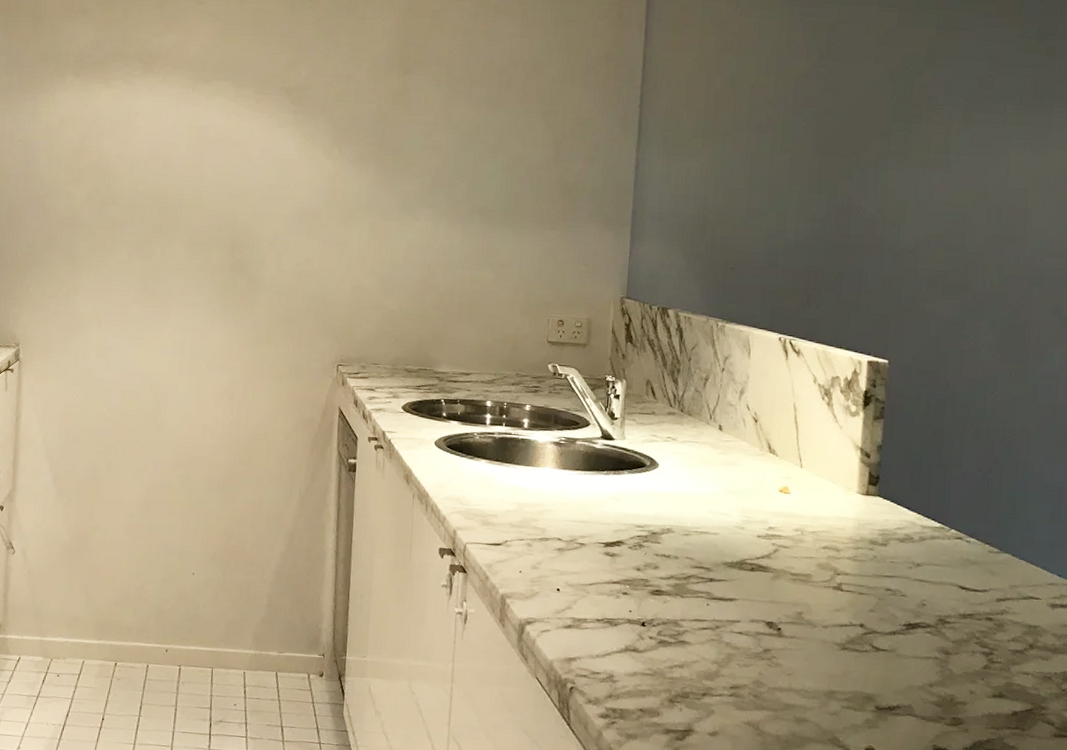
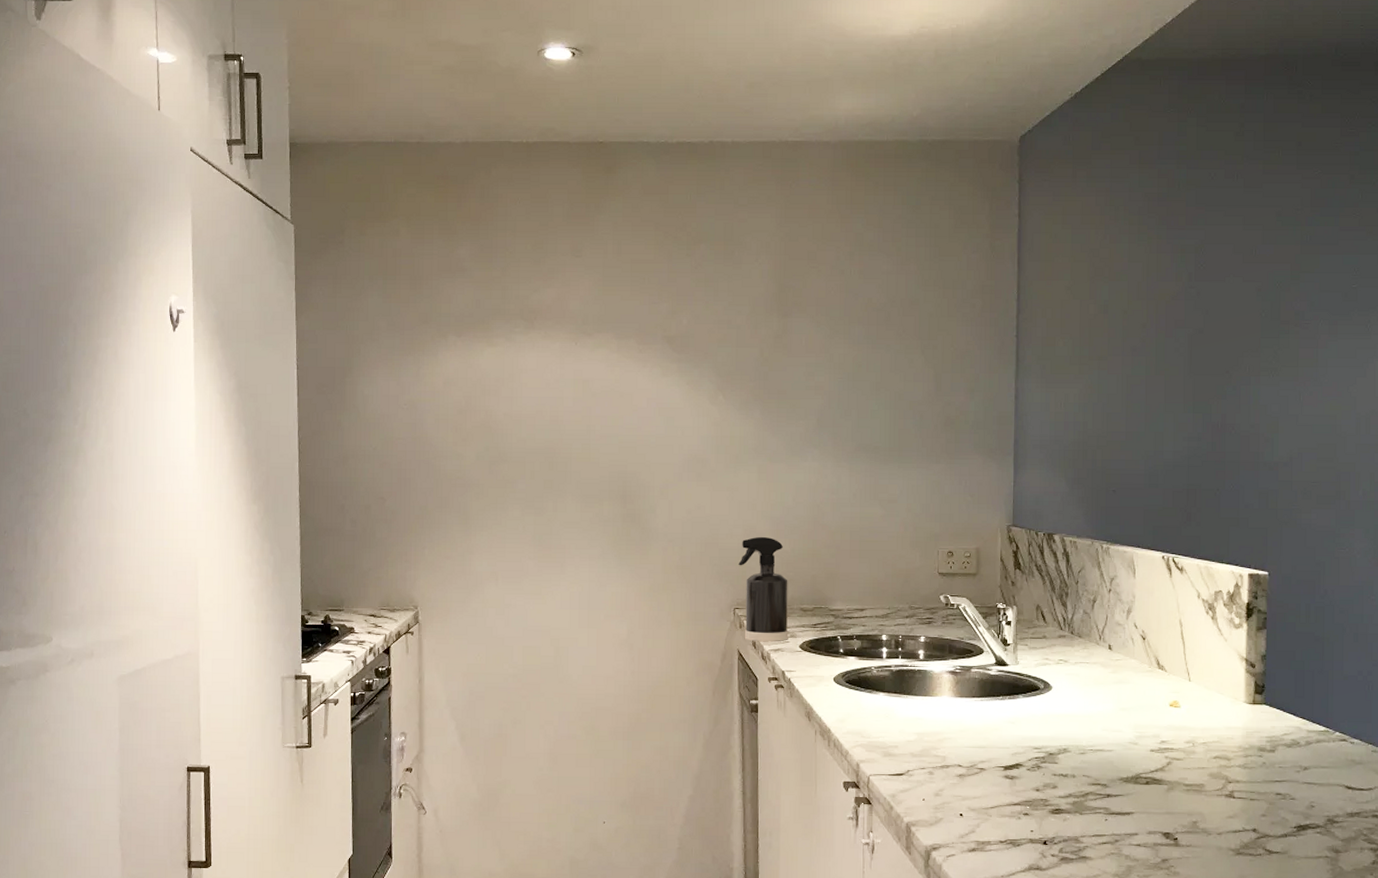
spray bottle: none [344,293,394,402] -> present [738,536,789,642]

